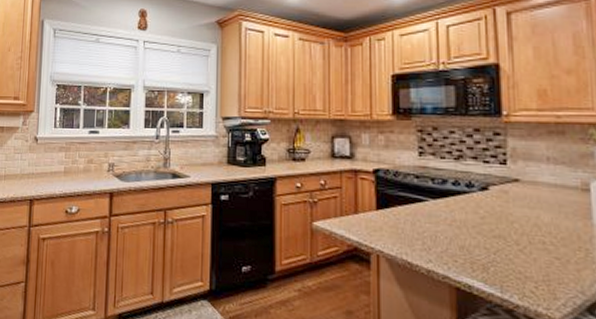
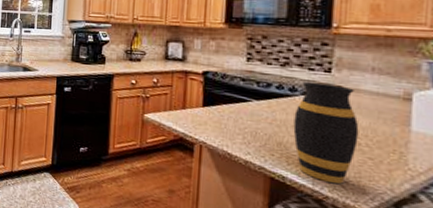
vase: none [474,177,542,289] -> present [293,82,359,184]

